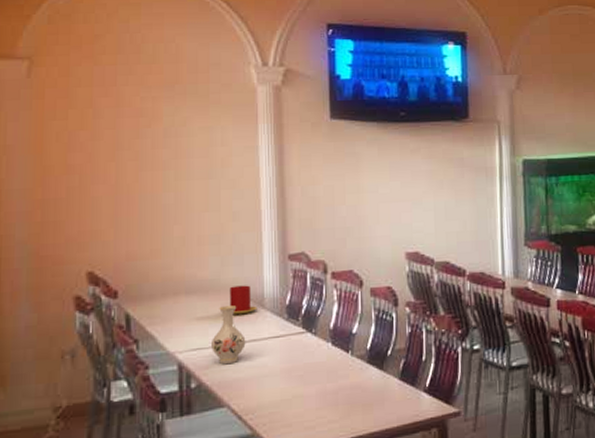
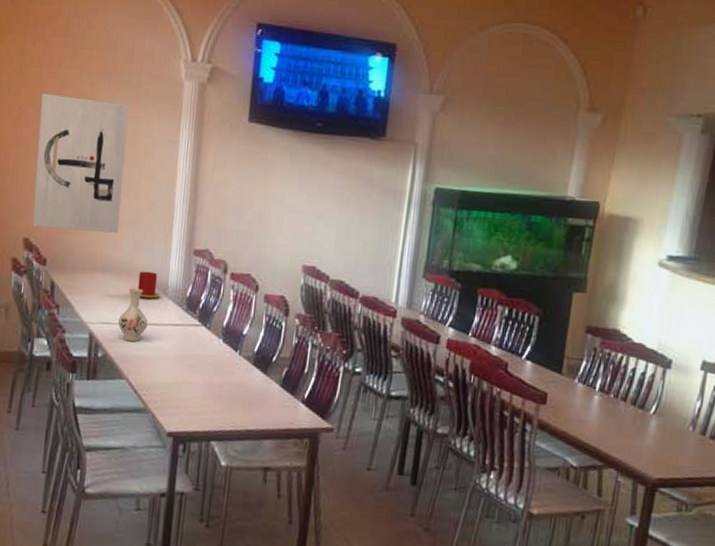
wall art: none [94,113,200,258] -> present [32,93,129,233]

